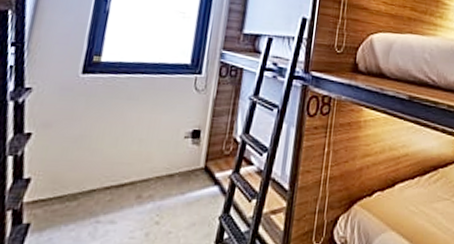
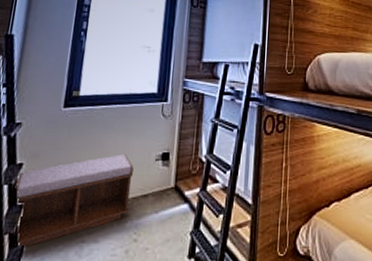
bench: none [19,129,159,227] -> present [15,154,134,249]

